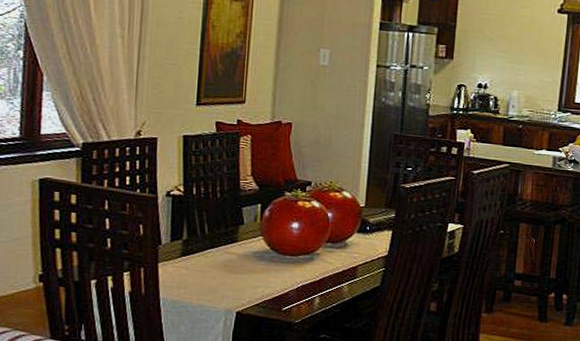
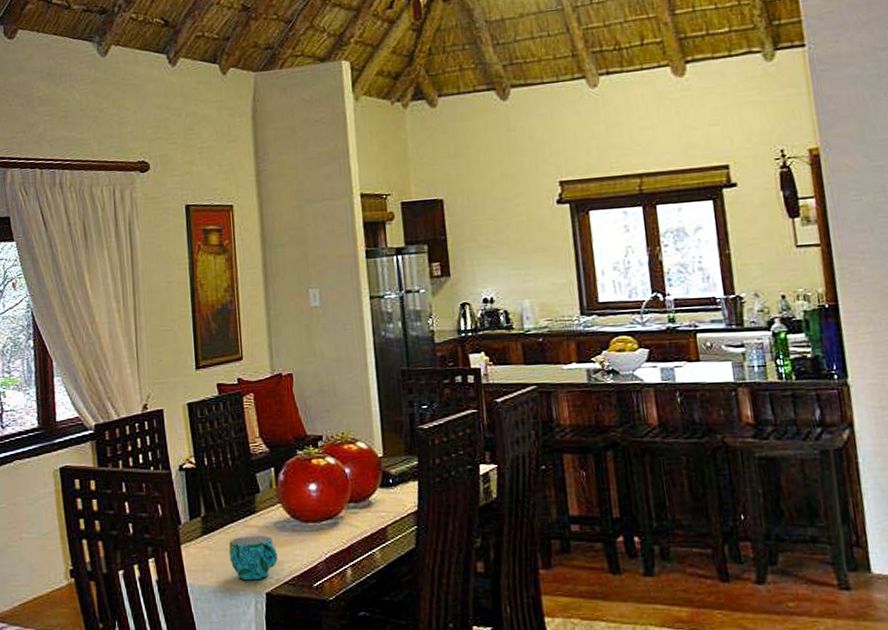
cup: none [205,260,252,300] -> present [228,535,278,581]

